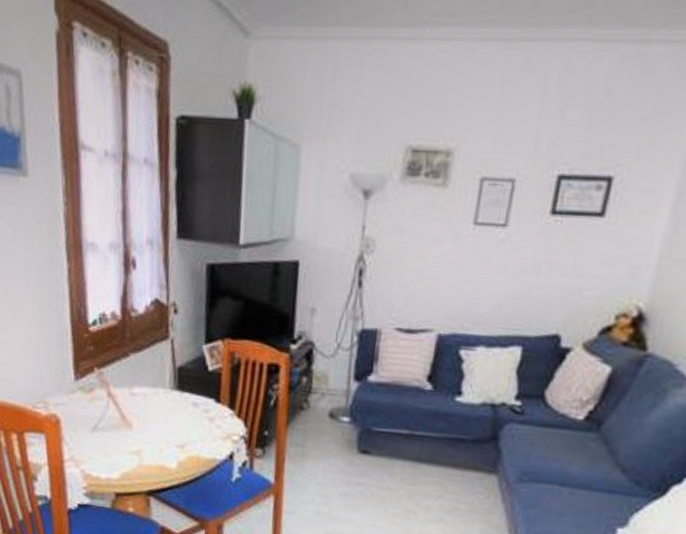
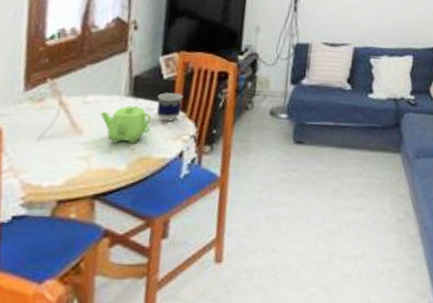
teapot: none [147,400,199,442] -> present [100,106,152,144]
cup: none [203,386,231,419] -> present [156,93,183,121]

